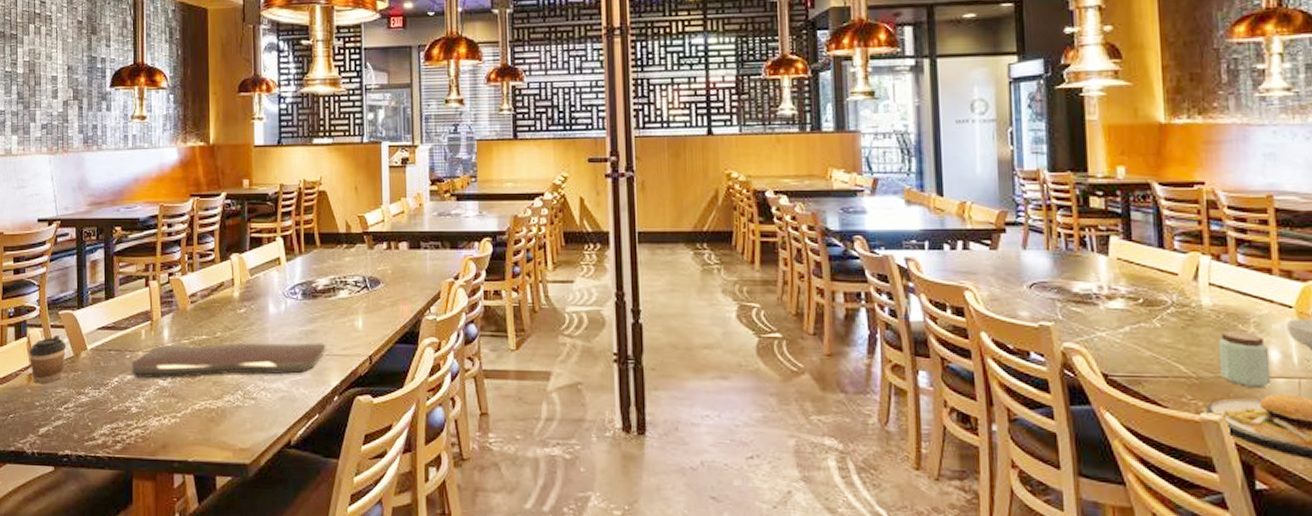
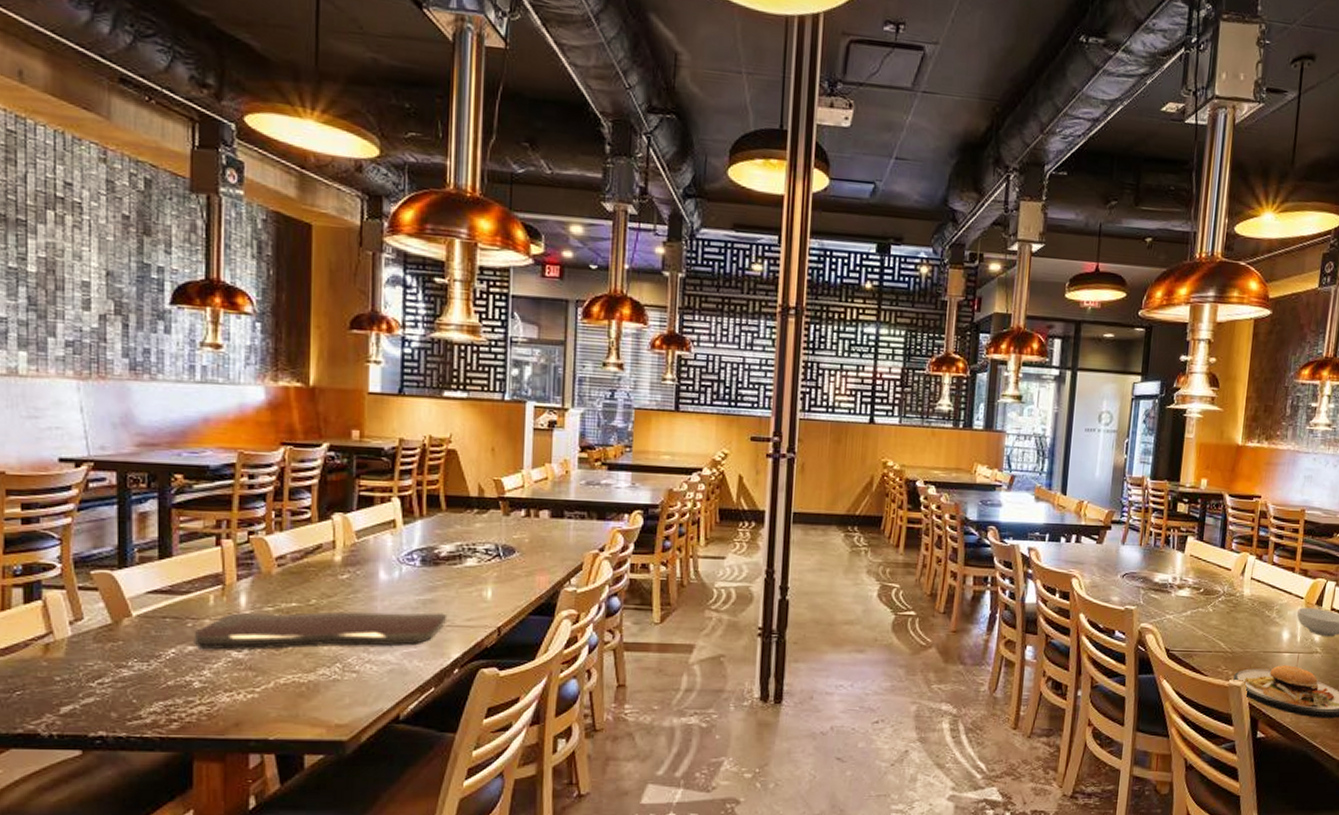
coffee cup: present [29,335,67,384] -> none [45,599,102,656]
peanut butter: present [1217,330,1272,389] -> none [1247,615,1283,661]

